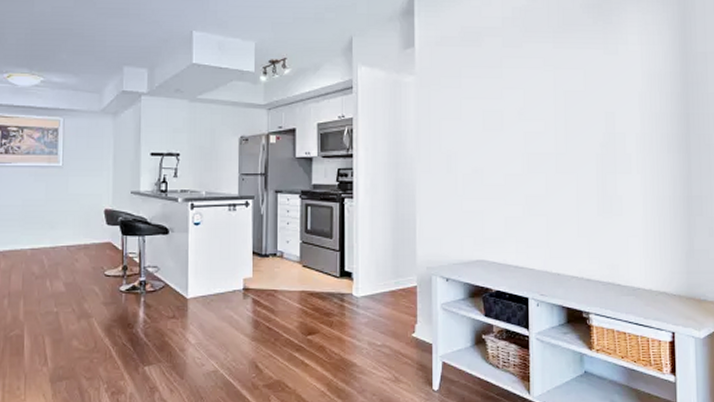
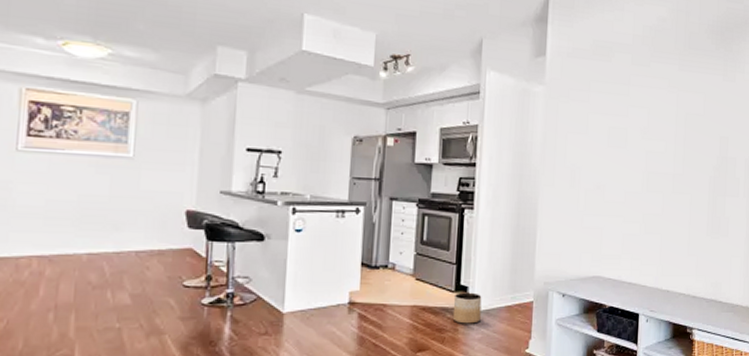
planter: none [339,278,366,308] -> present [452,292,482,324]

